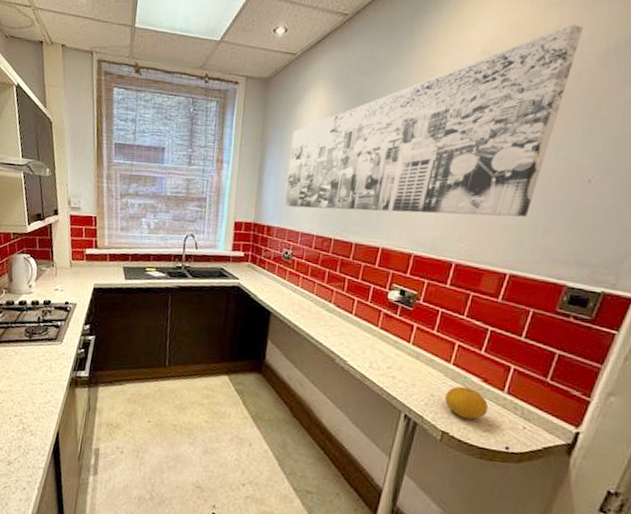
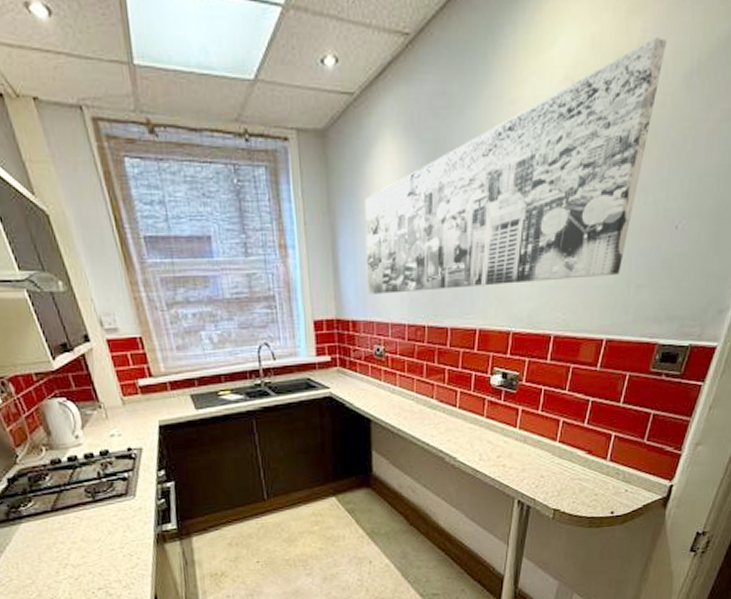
fruit: present [444,386,489,419] -> none [553,462,594,492]

